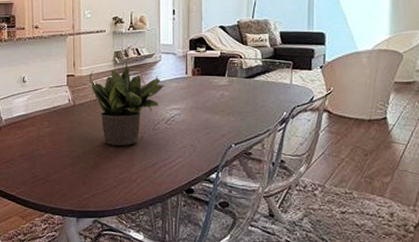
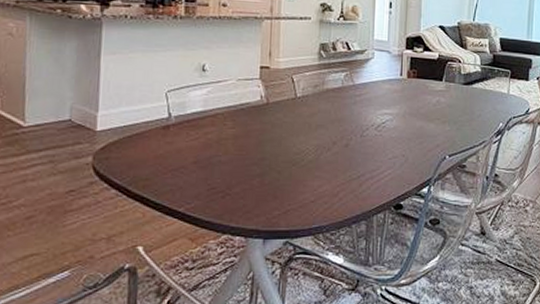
potted plant: present [90,62,166,146] -> none [288,56,377,154]

